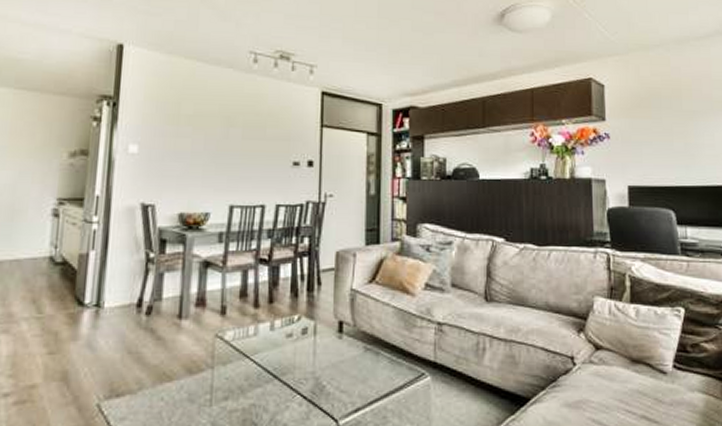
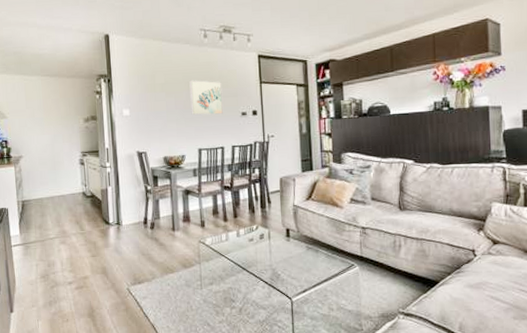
wall art: none [225,114,271,162] -> present [189,80,224,115]

